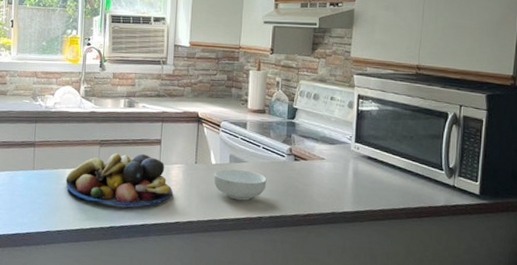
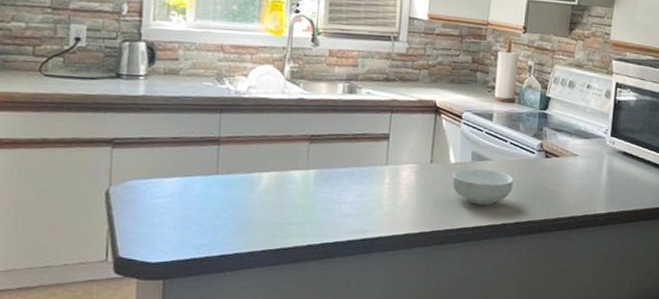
fruit bowl: present [65,153,173,207] -> none [262,152,402,218]

